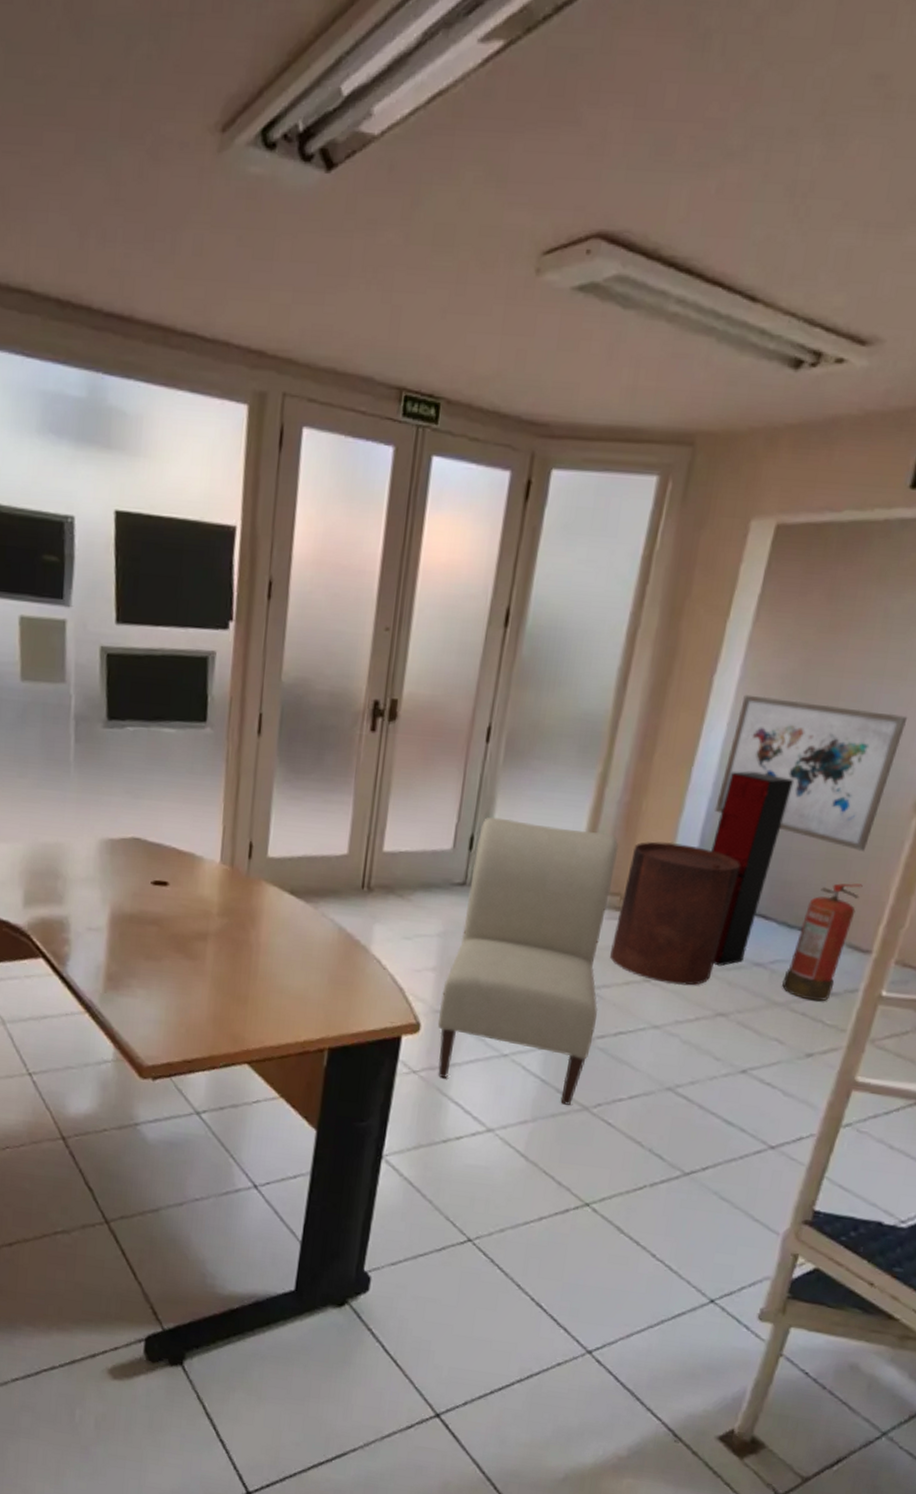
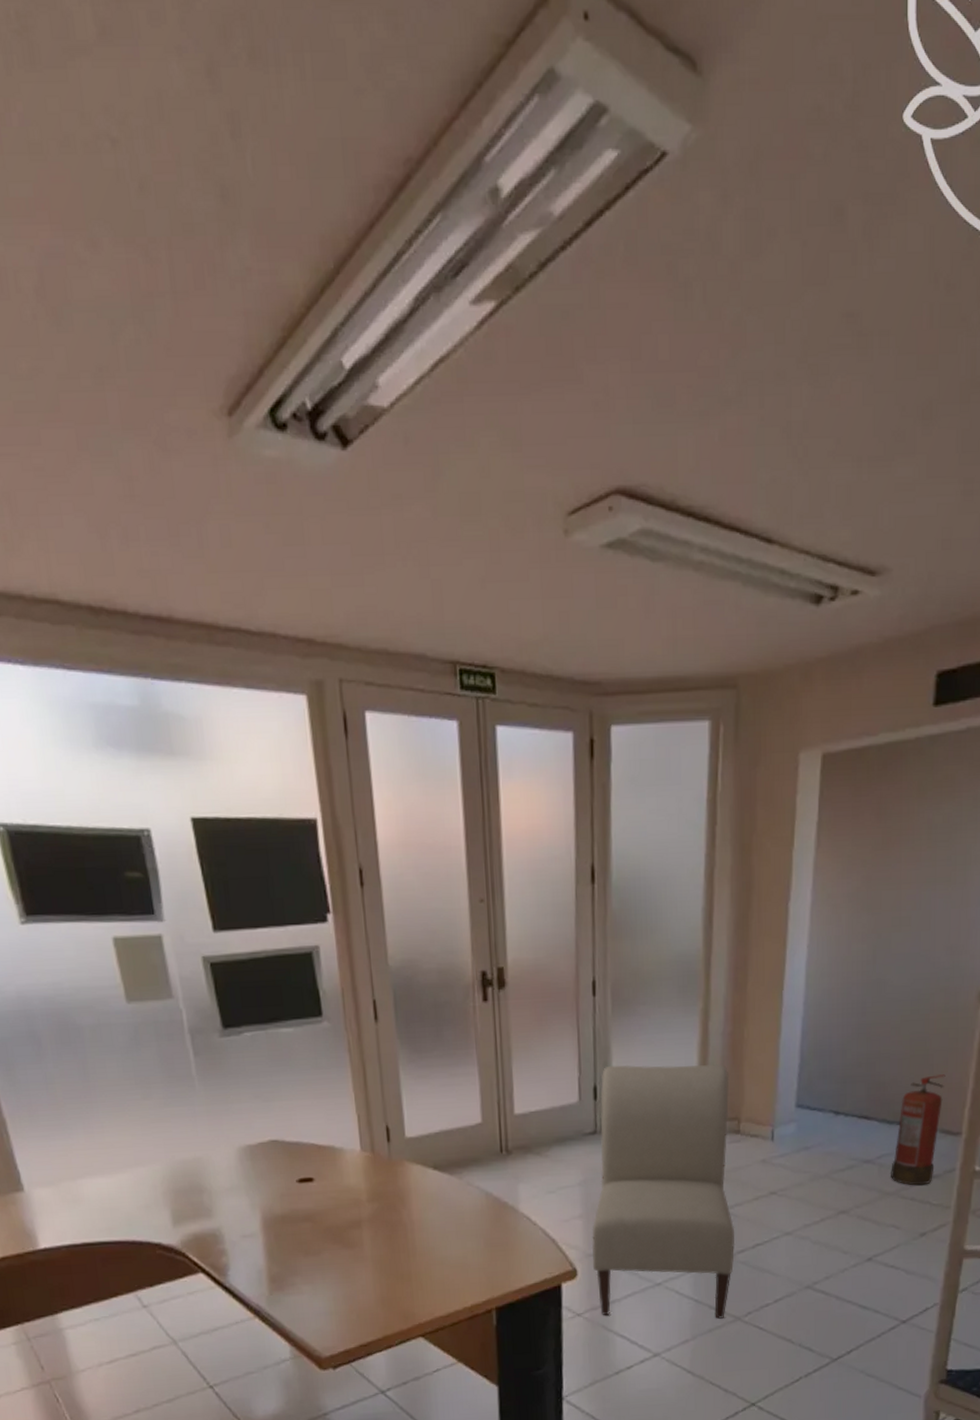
trash can: present [610,841,740,986] -> none [737,1062,838,1193]
locker: present [710,771,794,967] -> none [810,986,872,1169]
wall art: present [715,694,908,851] -> none [809,915,962,1045]

